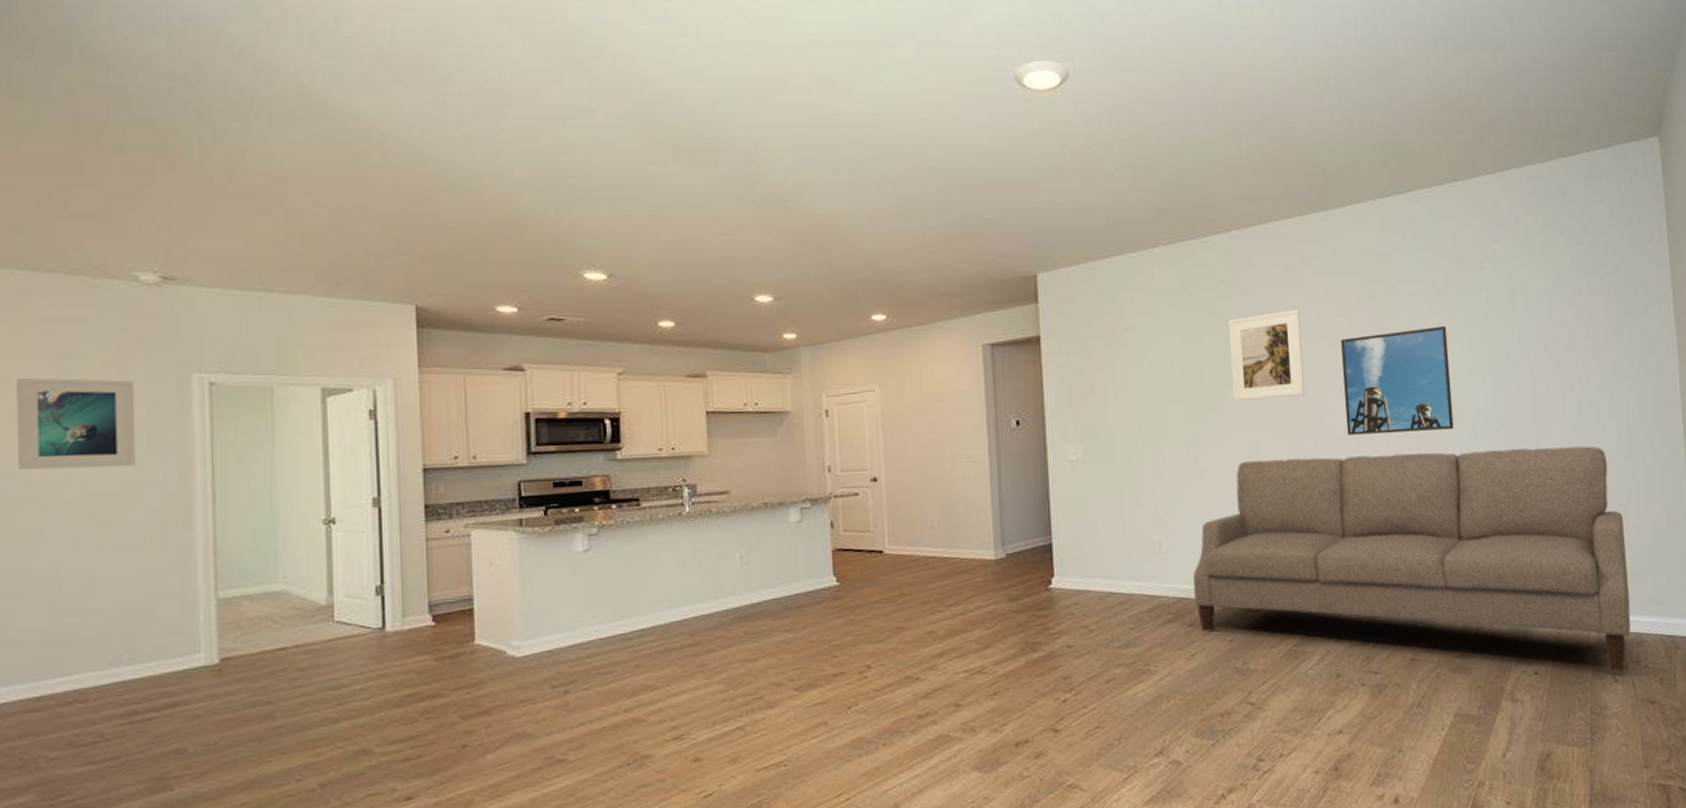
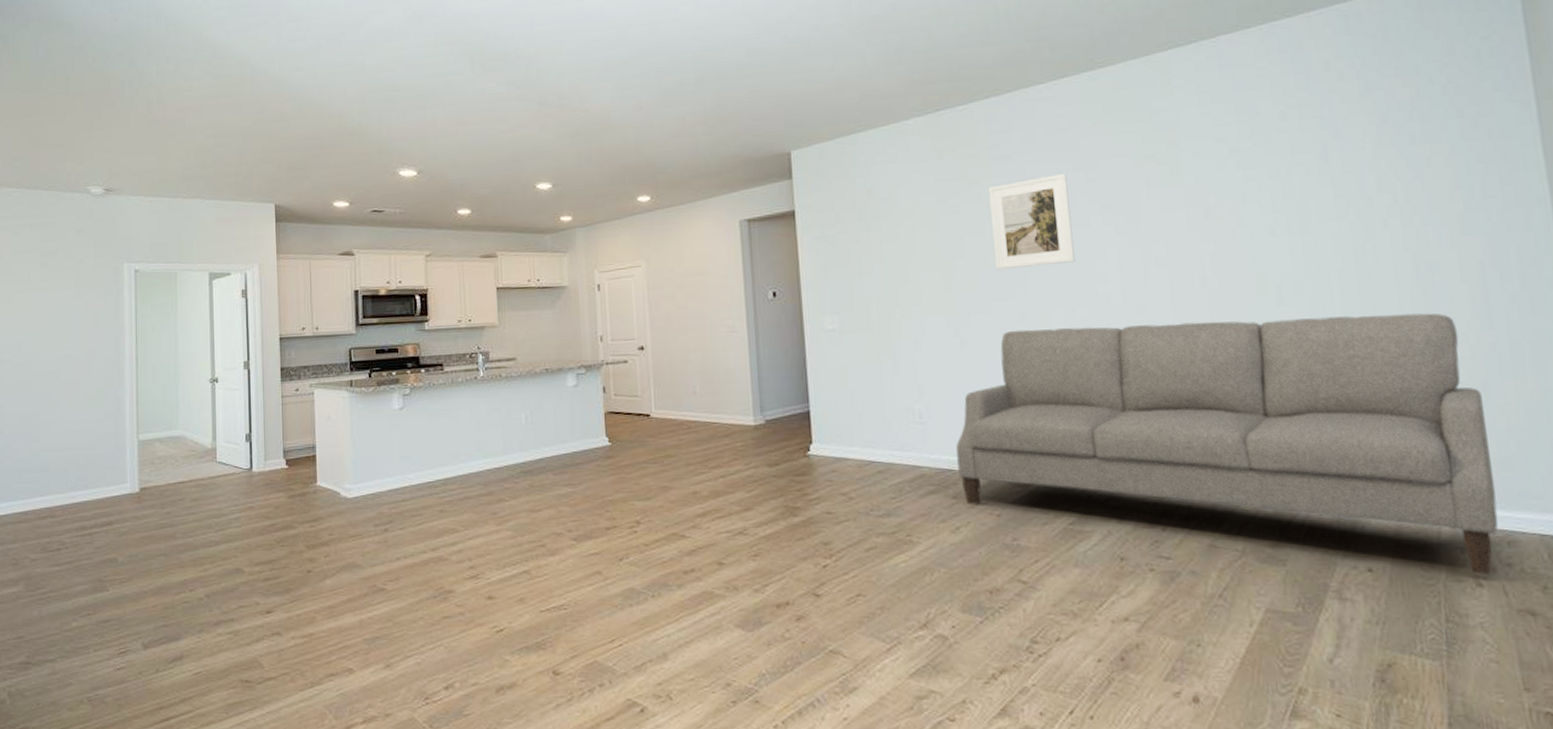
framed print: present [17,378,137,471] -> none [15,269,88,339]
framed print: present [1341,325,1454,435] -> none [1115,183,1254,303]

